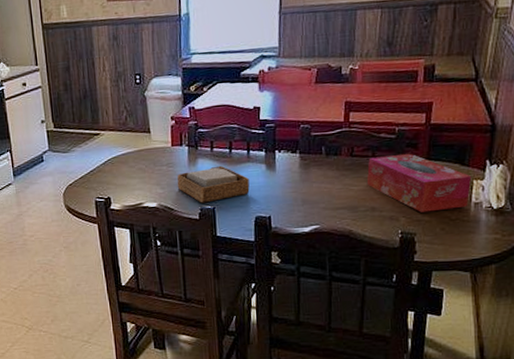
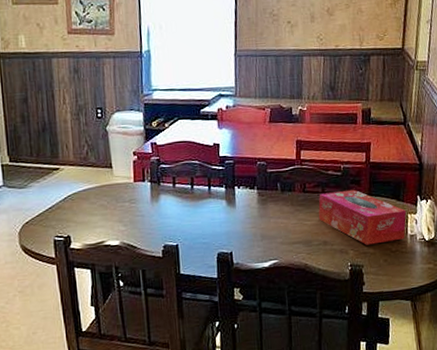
napkin holder: present [177,165,250,203] -> none [139,201,212,240]

